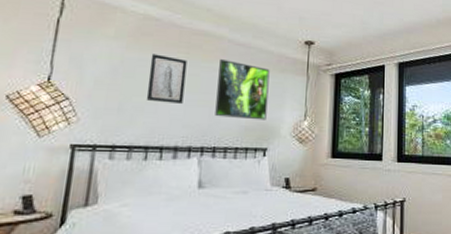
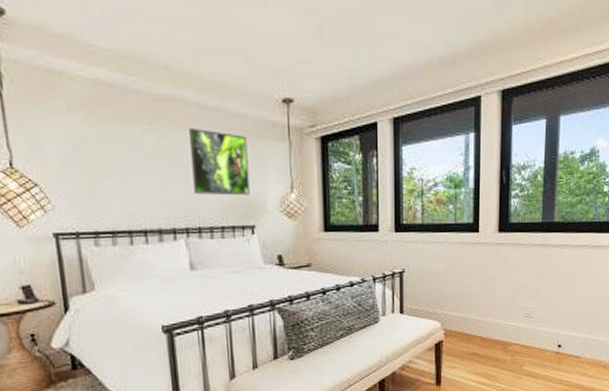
wall art: present [146,54,187,104] -> none [112,127,158,183]

